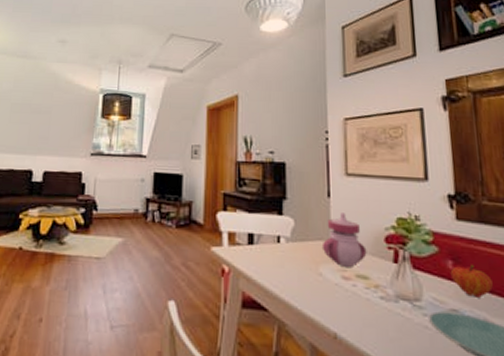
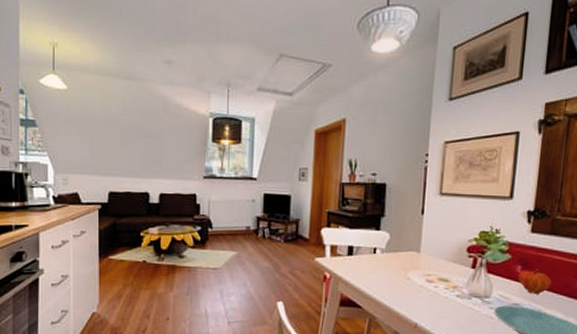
sippy cup: present [321,213,367,267] -> none [411,228,450,272]

